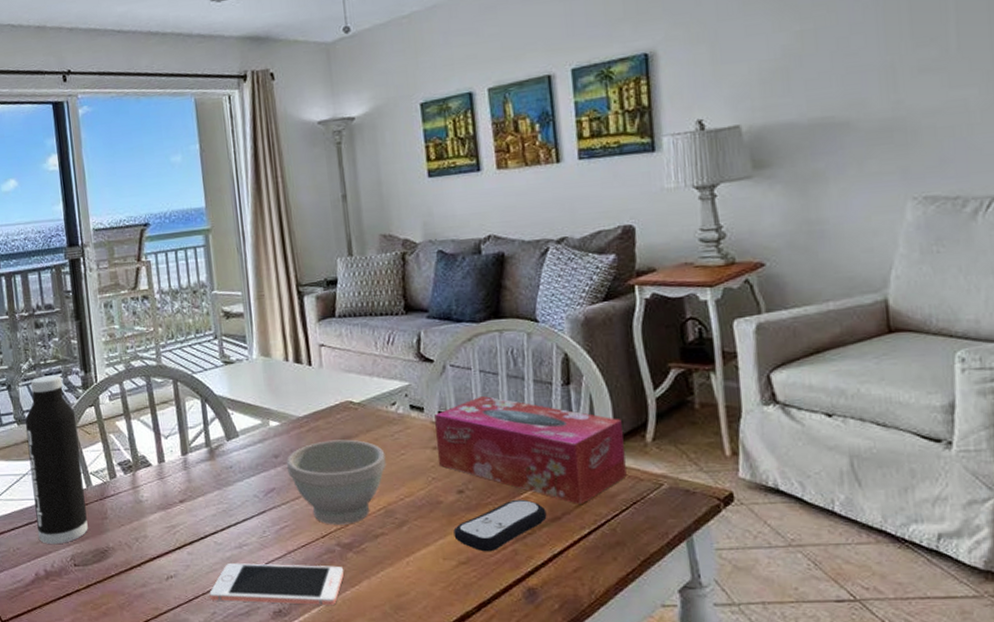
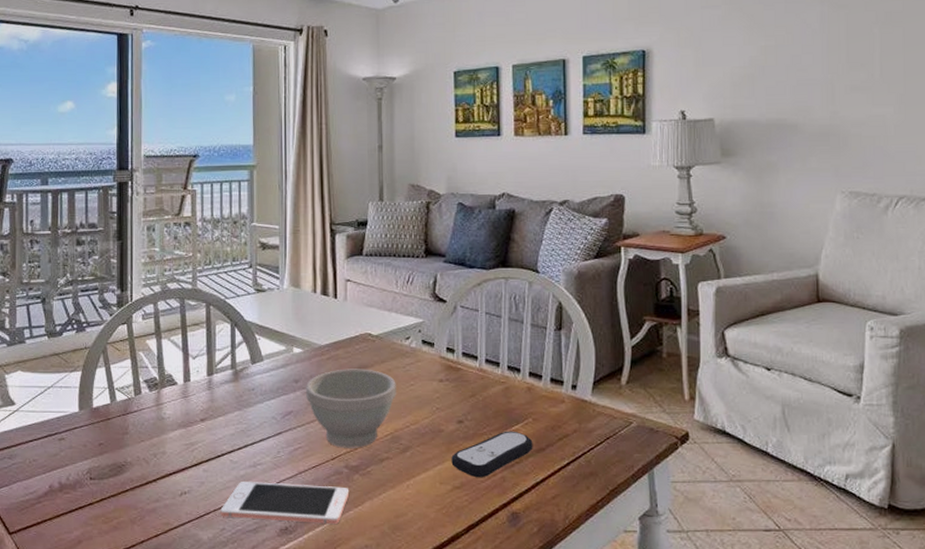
water bottle: present [25,375,88,545] -> none [55,291,108,458]
tissue box: present [434,396,627,504] -> none [443,336,603,437]

